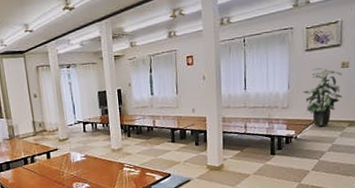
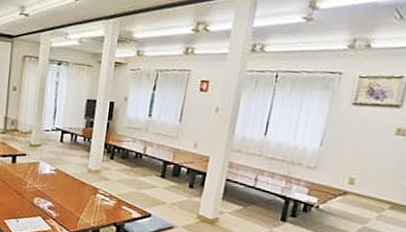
indoor plant: present [303,67,343,127] -> none [338,127,395,203]

